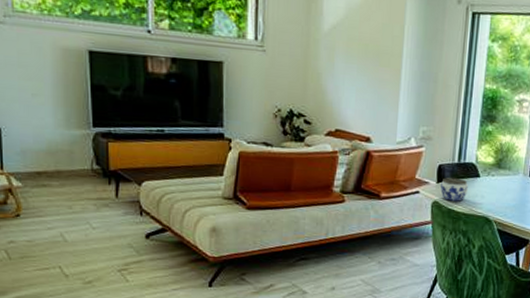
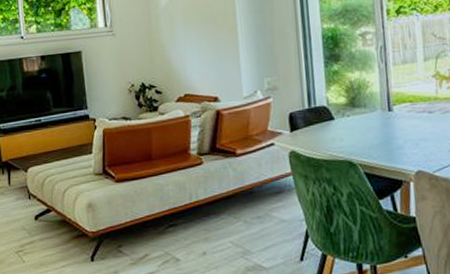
jar: present [440,178,468,202] -> none [295,124,324,149]

